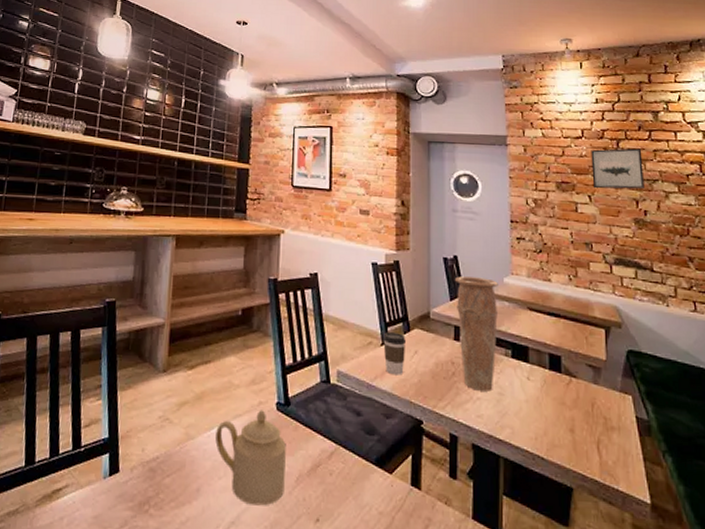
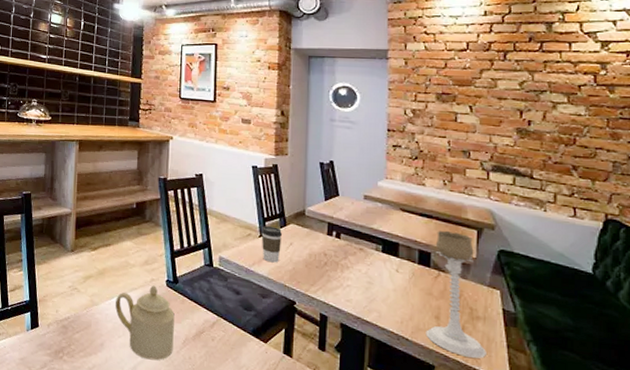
vase: present [455,276,498,392] -> none [331,179,372,280]
candle holder: none [561,330,624,476] -> present [425,230,486,359]
wall art: present [591,148,644,190] -> none [474,59,531,100]

